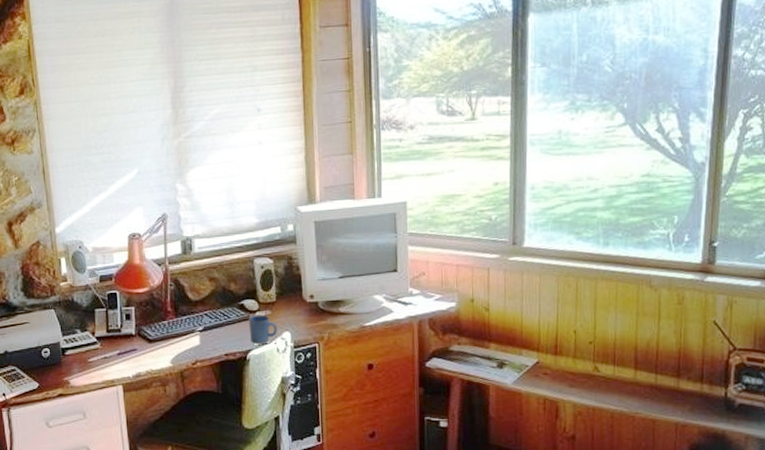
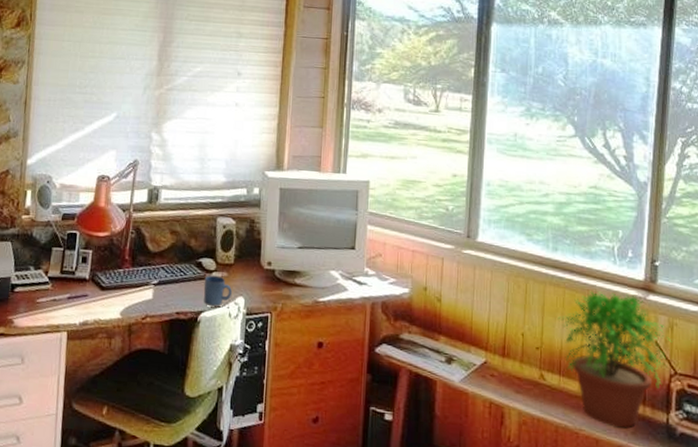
potted plant: none [610,279,731,407] -> present [557,291,672,428]

